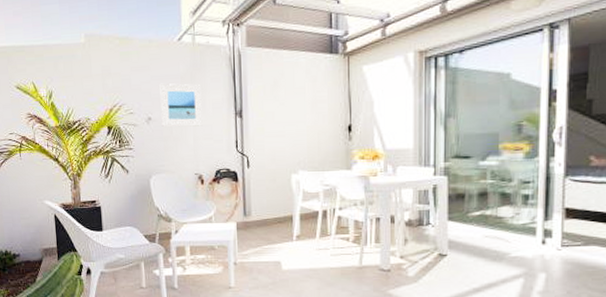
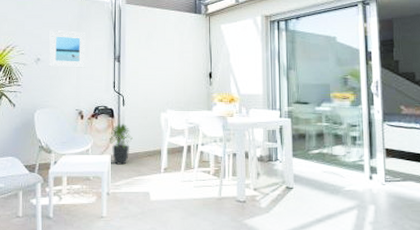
potted plant: none [233,187,260,233] -> present [109,123,133,165]

